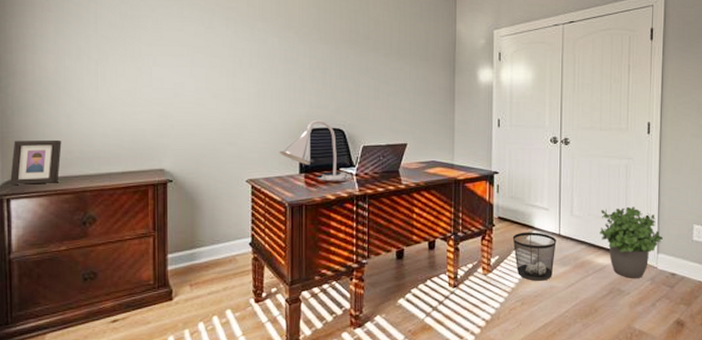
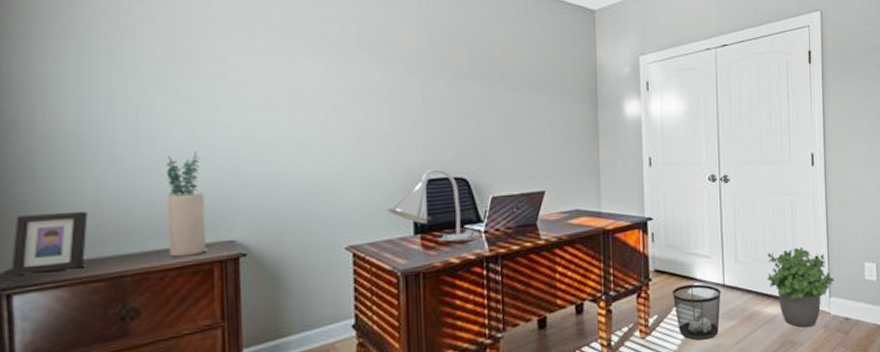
vase: none [116,97,144,179] -> present [166,151,207,257]

